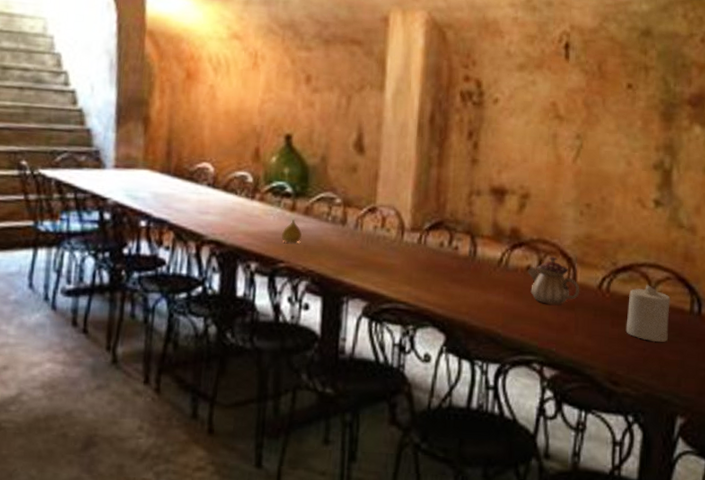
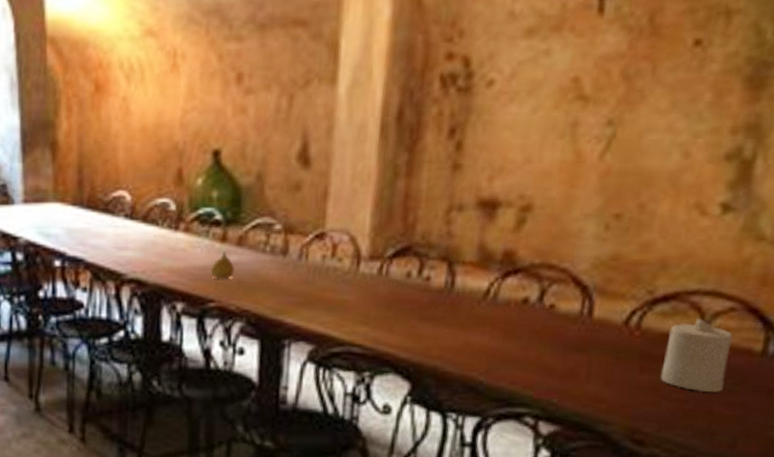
teapot: present [527,256,580,305] -> none [523,285,598,346]

